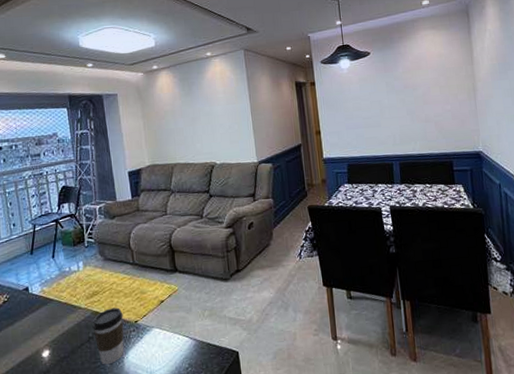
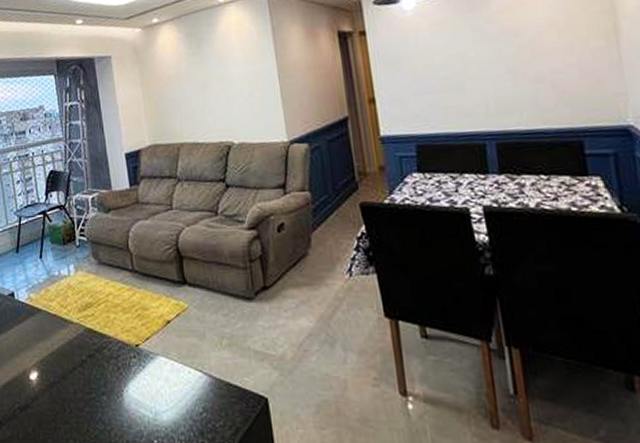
coffee cup: present [92,307,124,365] -> none [85,325,123,398]

